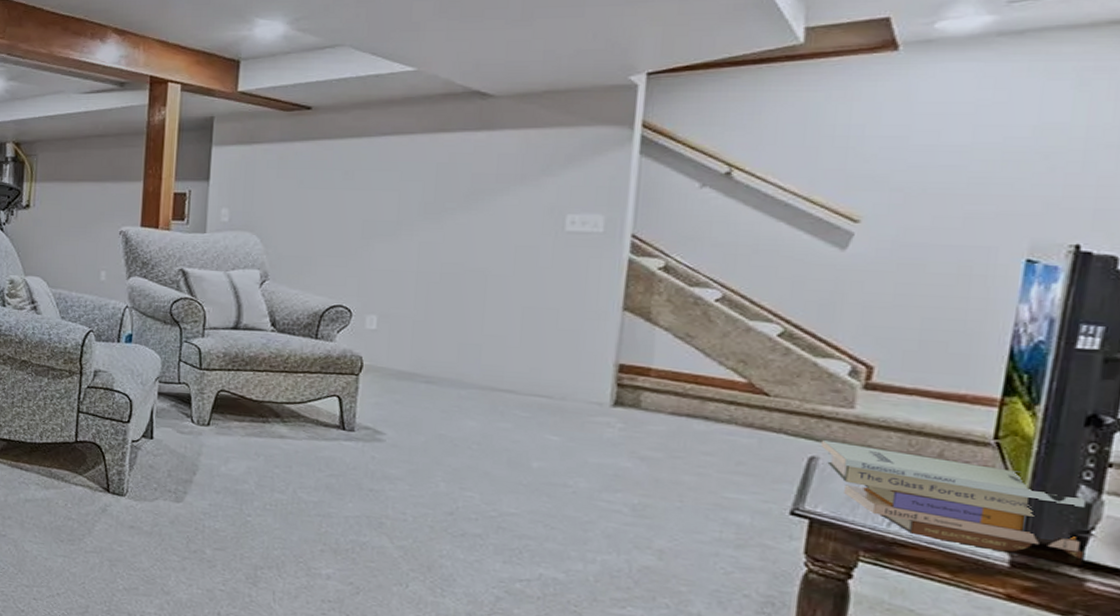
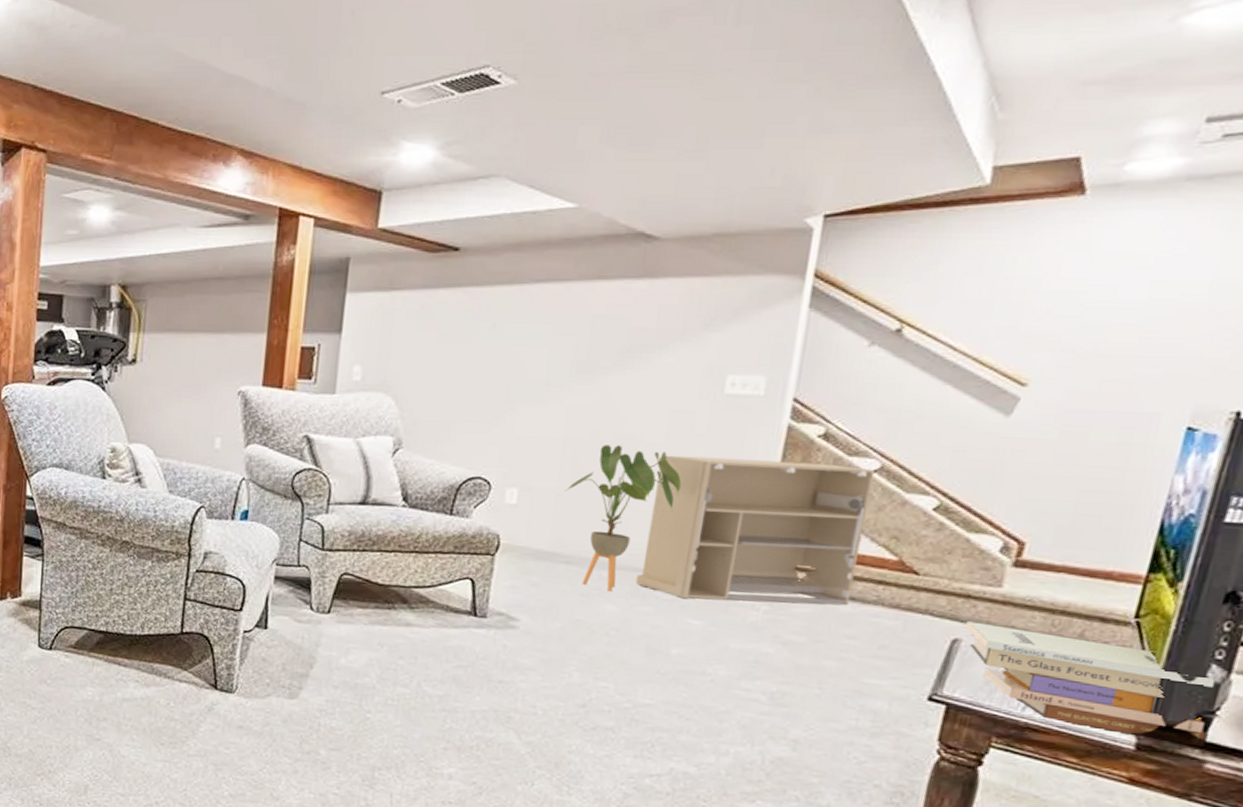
house plant: none [420,276,531,409] -> present [564,444,682,592]
shoe rack: none [493,286,718,424] -> present [635,455,876,606]

